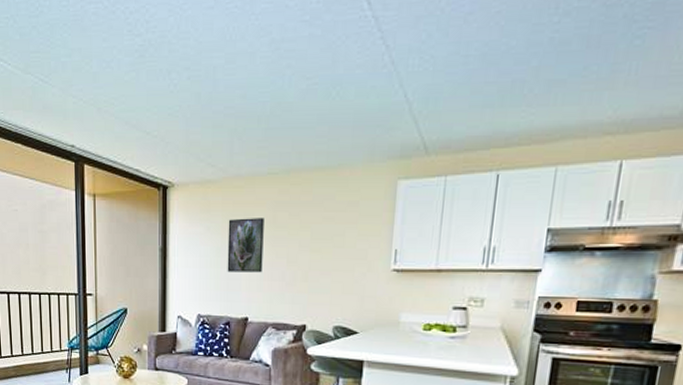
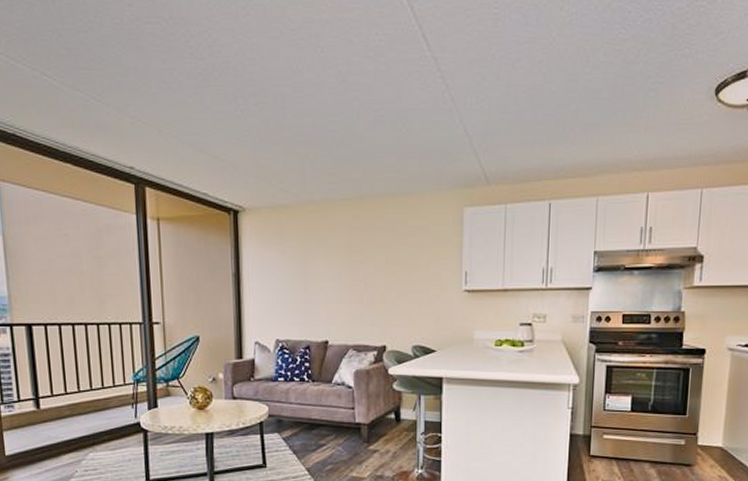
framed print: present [227,218,264,273] -> none [303,242,340,296]

